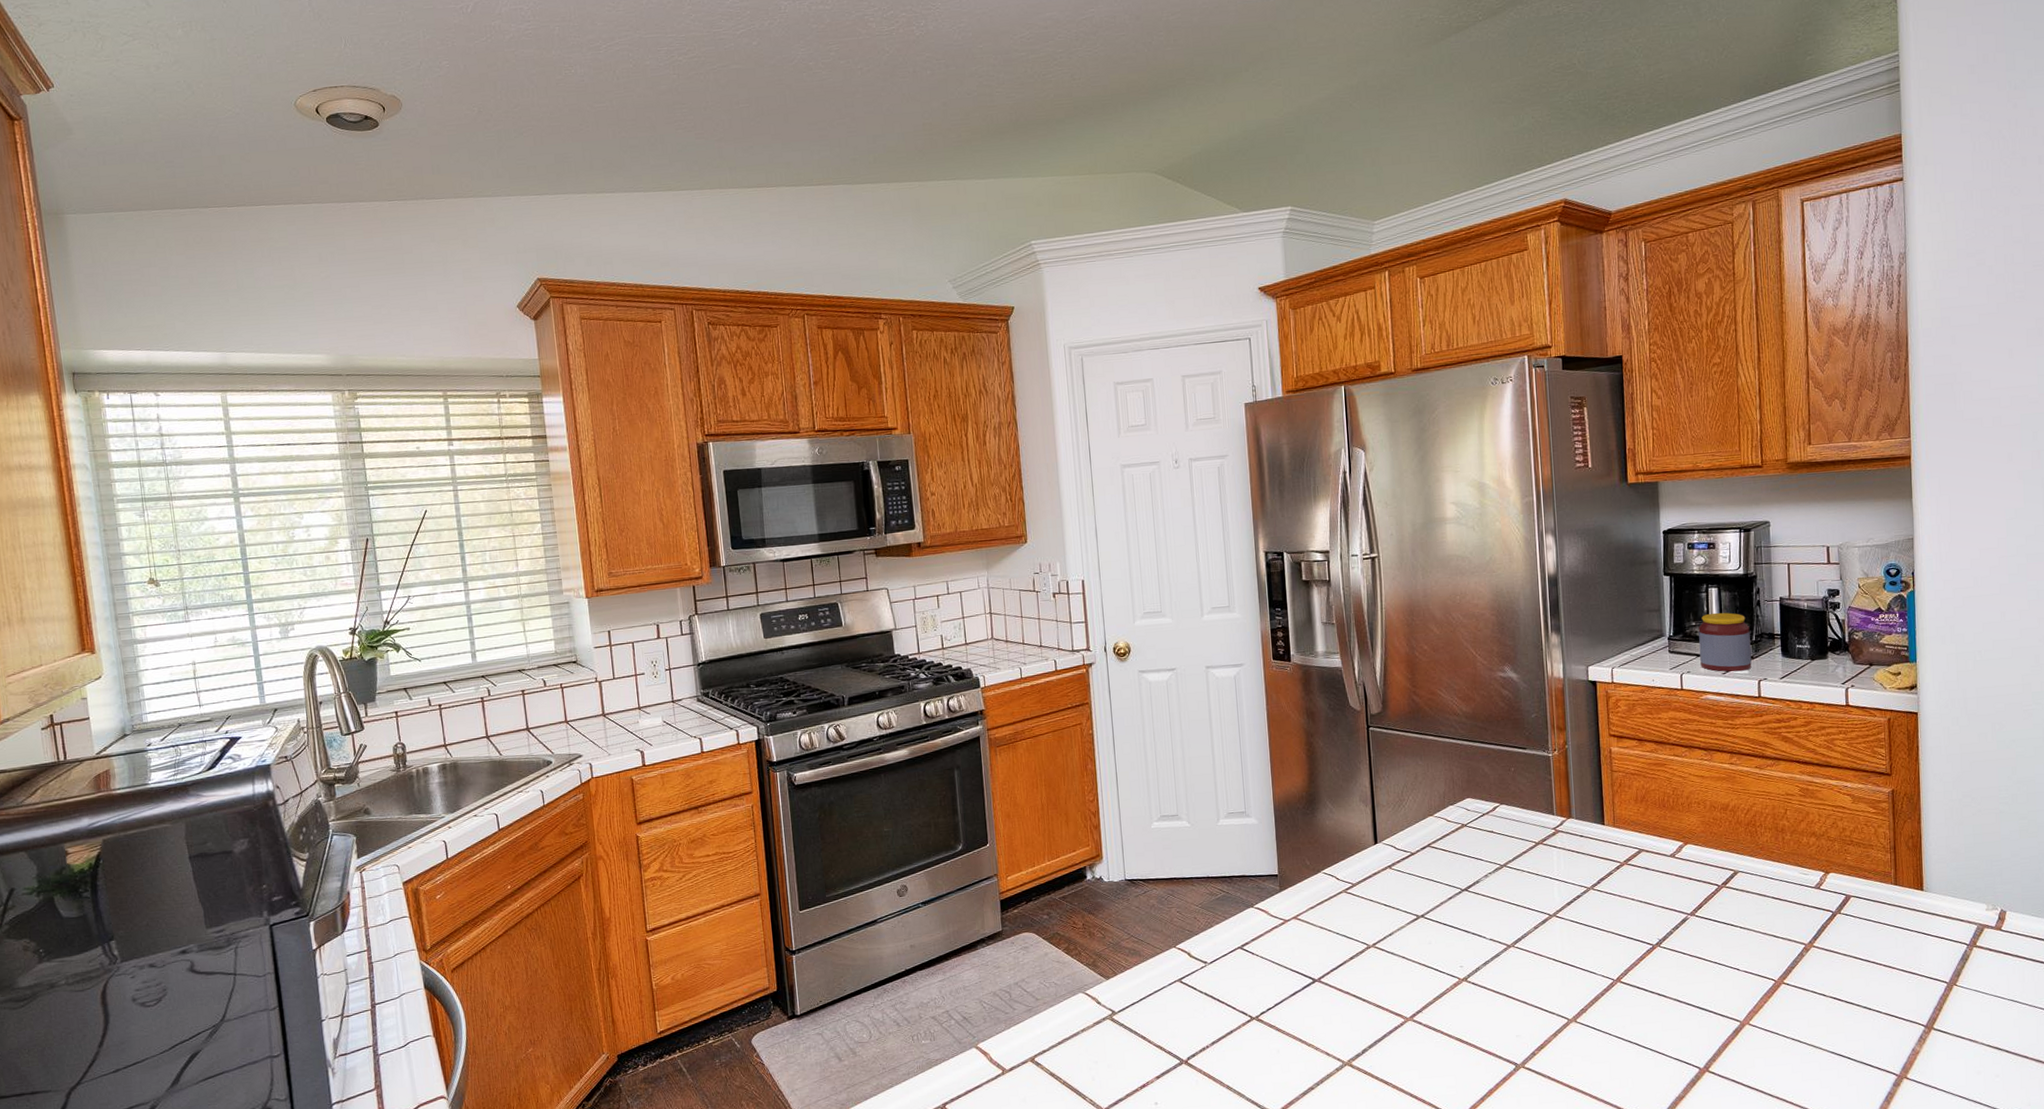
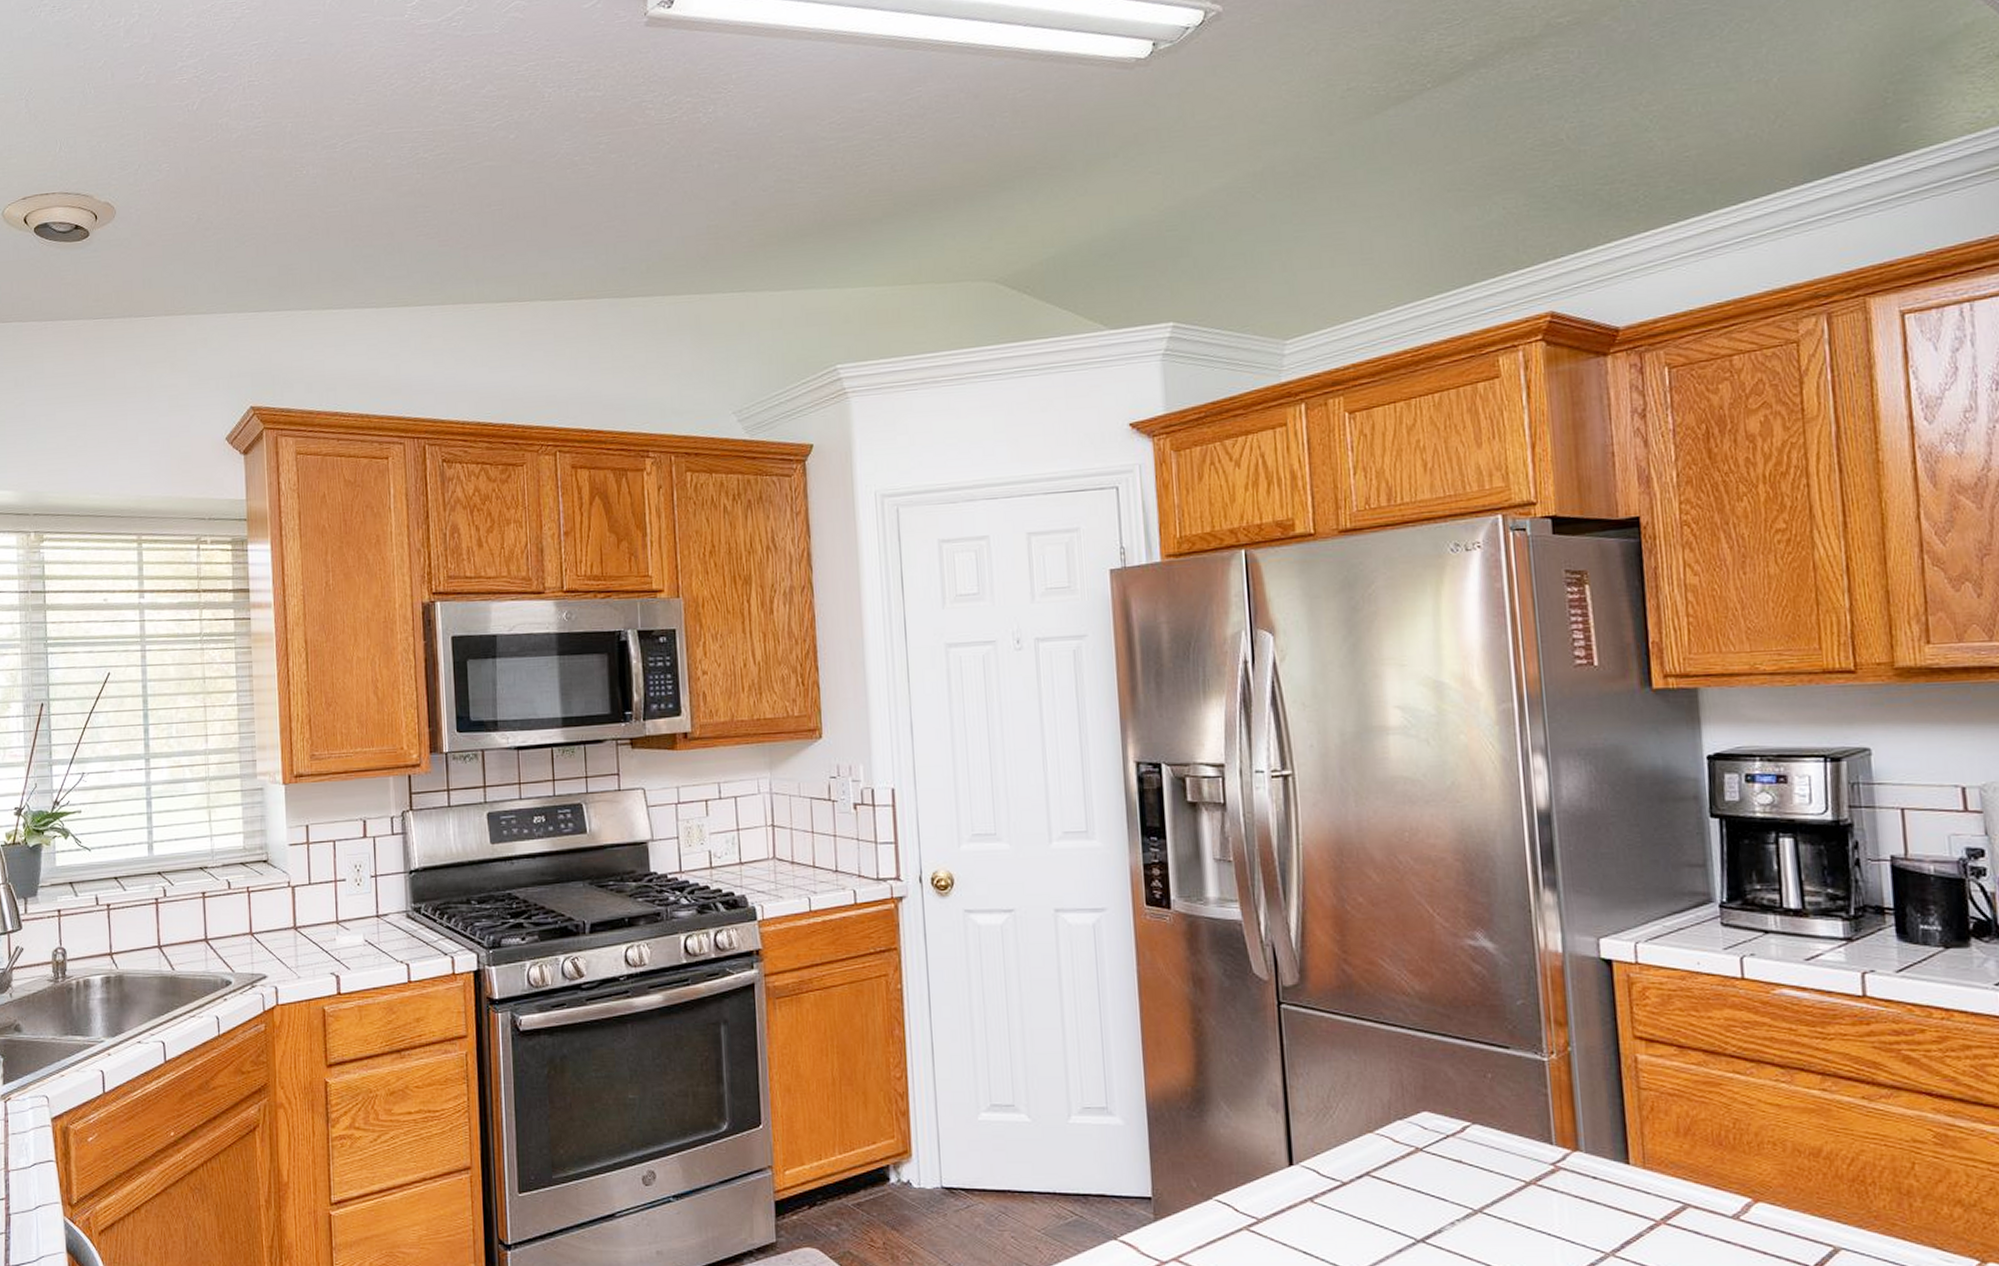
jar: present [1698,612,1752,672] -> none [1766,873,1851,959]

